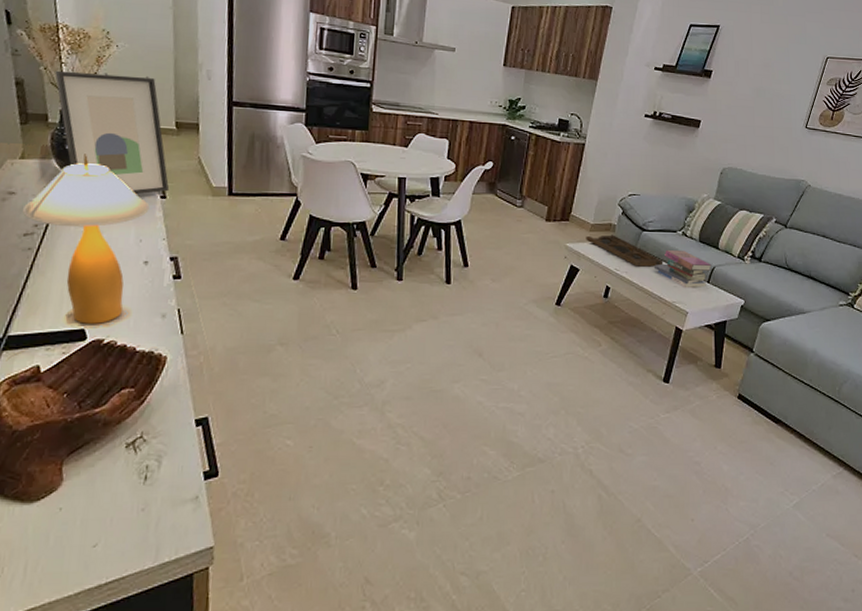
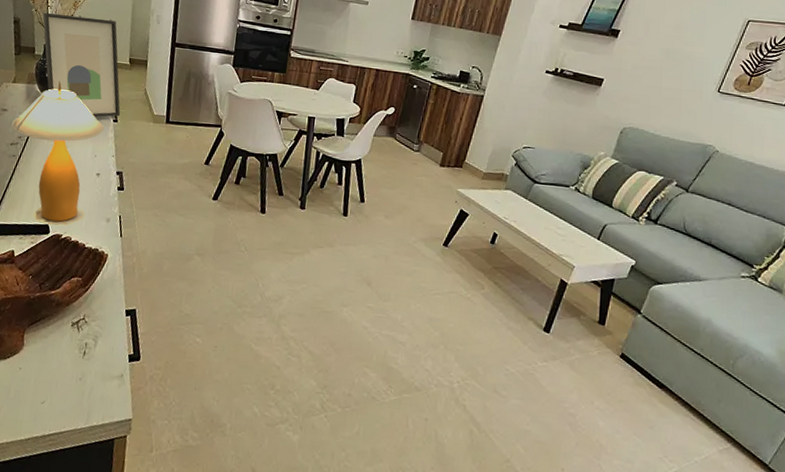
decorative tray: present [586,235,663,267] -> none [477,184,553,219]
books: present [653,250,712,288] -> none [543,204,604,244]

